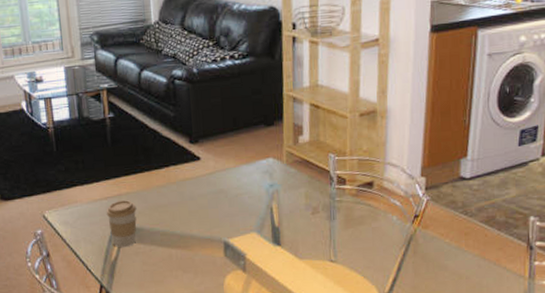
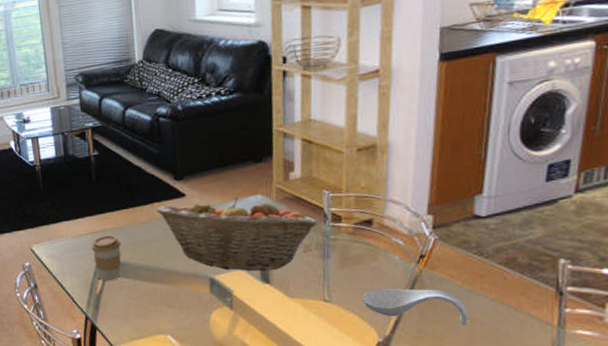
fruit basket: none [171,160,325,234] -> present [156,197,318,271]
spoon rest: none [364,247,455,280] -> present [362,288,468,325]

